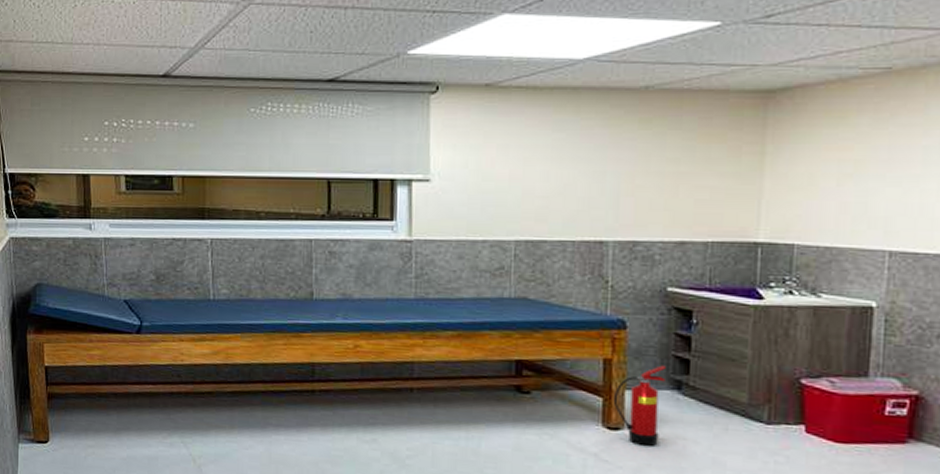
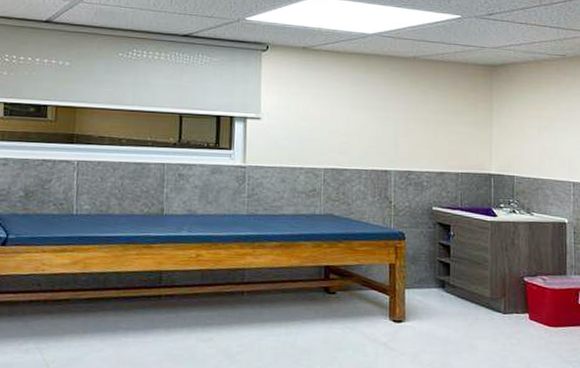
fire extinguisher: present [613,365,666,448] -> none [397,268,433,336]

